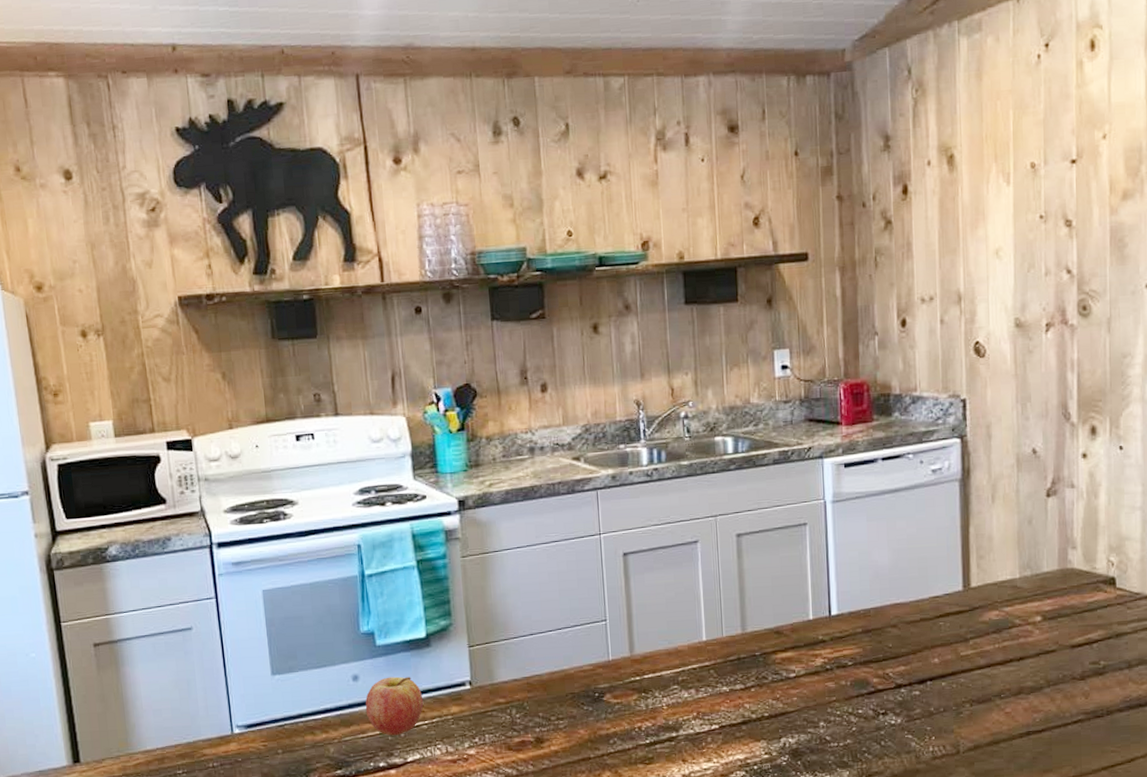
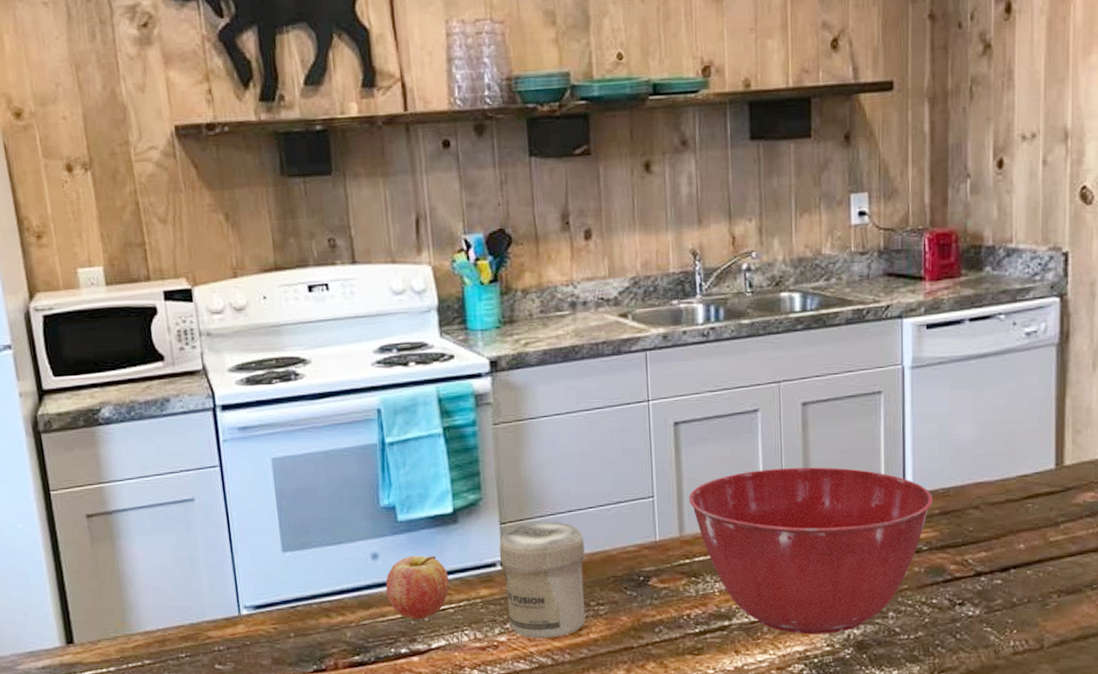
jar: none [468,644,547,751] -> present [499,522,586,639]
mixing bowl: none [638,591,856,744] -> present [689,467,934,635]

